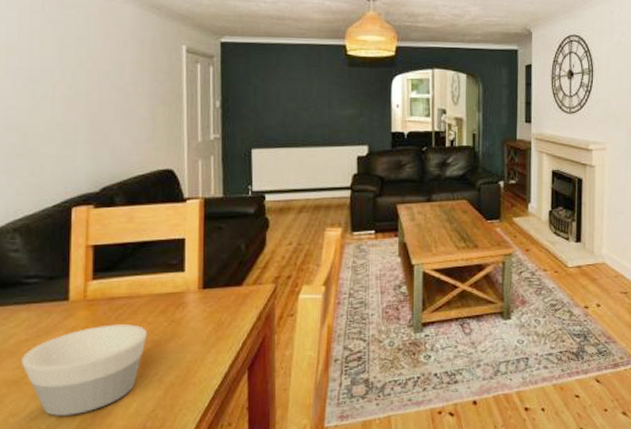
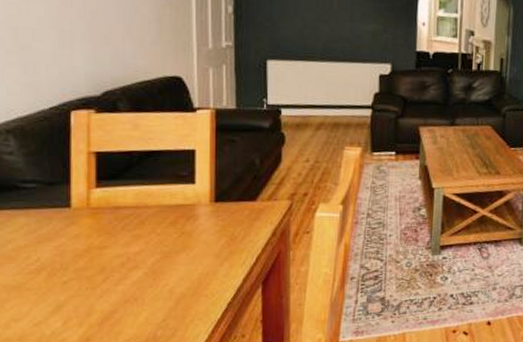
bowl: present [22,324,147,416] -> none [22,233,156,322]

